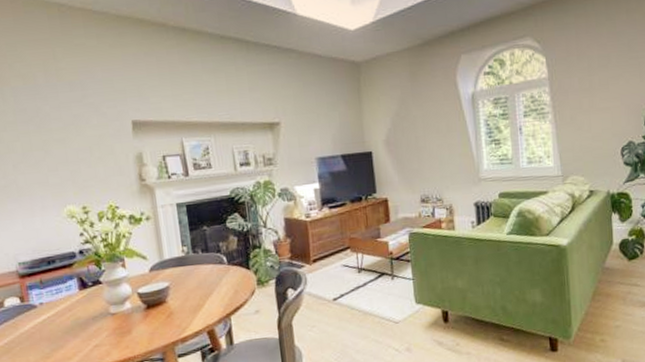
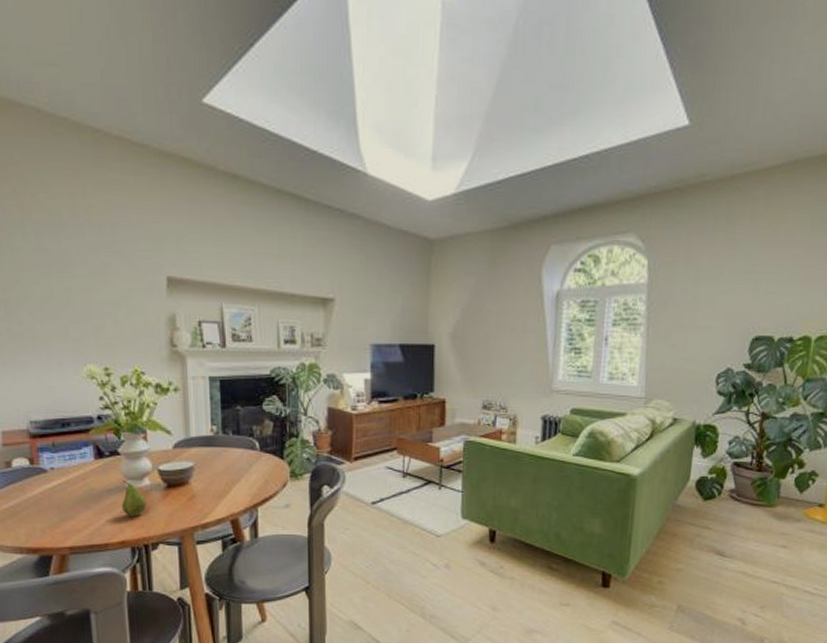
fruit: none [107,306,130,339] -> present [122,480,147,516]

